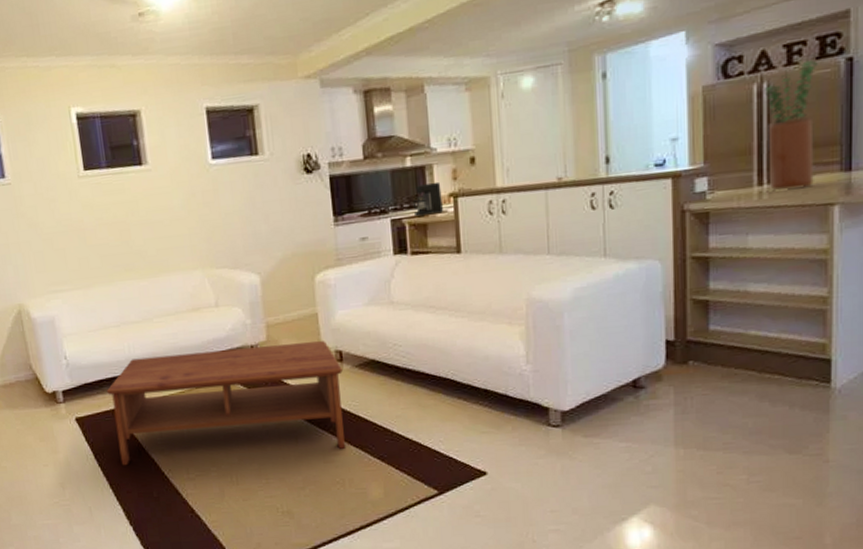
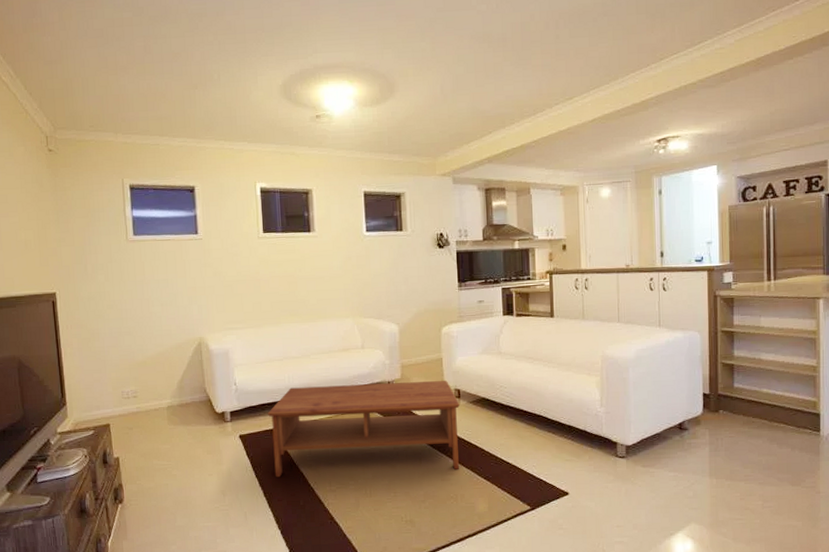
coffee maker: present [412,181,443,217] -> none [518,261,541,288]
vase: present [764,54,818,191] -> none [771,189,807,286]

